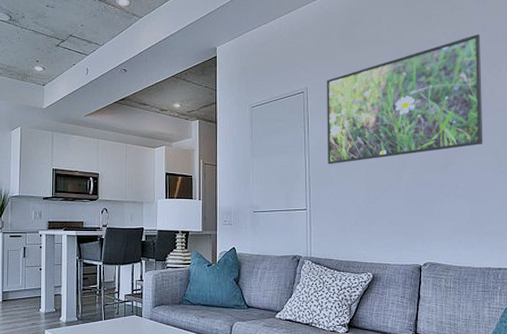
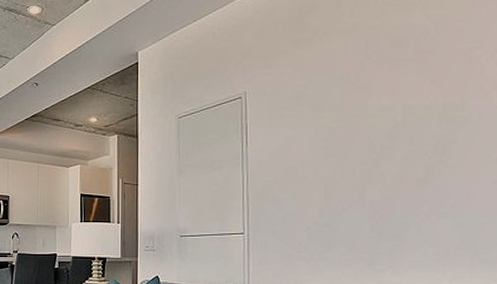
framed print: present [326,33,483,165] -> none [269,12,480,181]

